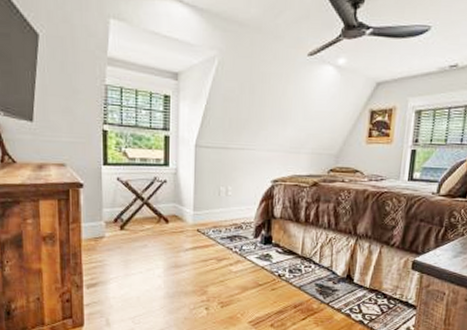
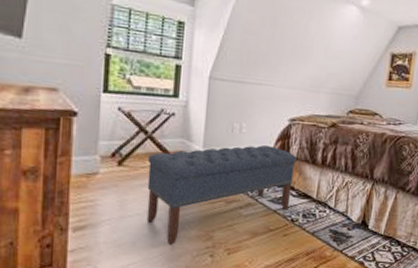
bench: none [145,205,281,299] -> present [146,144,297,245]

